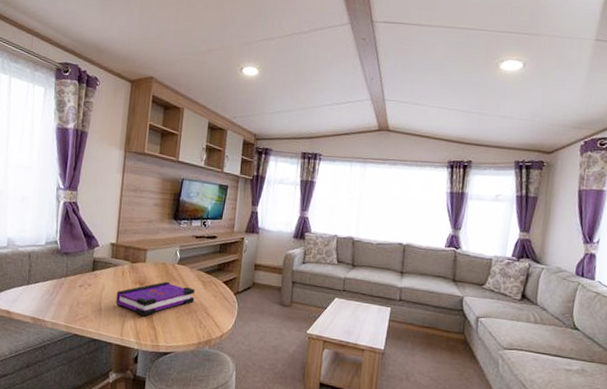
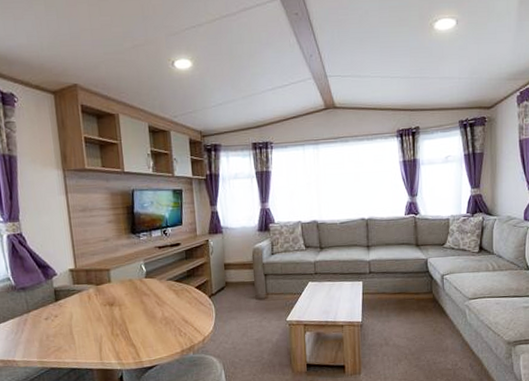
board game: present [115,281,195,317] -> none [86,297,170,336]

